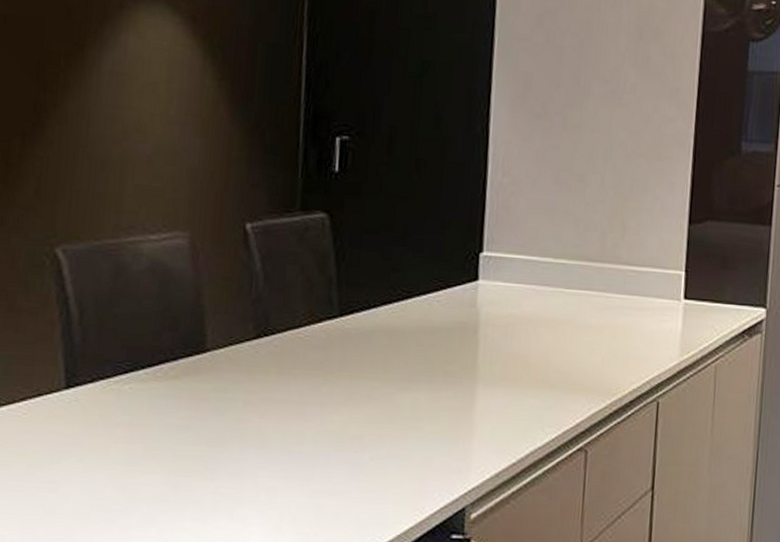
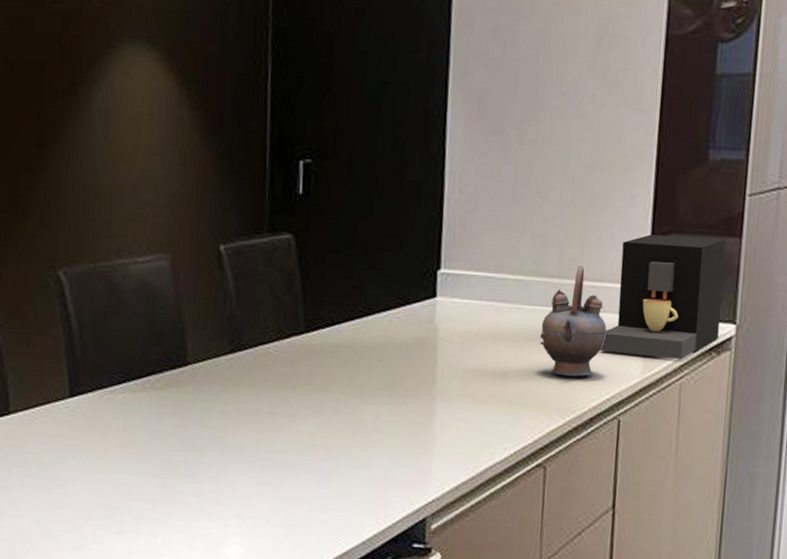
teapot: none [581,250,646,360] -> present [539,265,607,377]
coffee maker: none [640,221,757,342] -> present [600,234,726,360]

